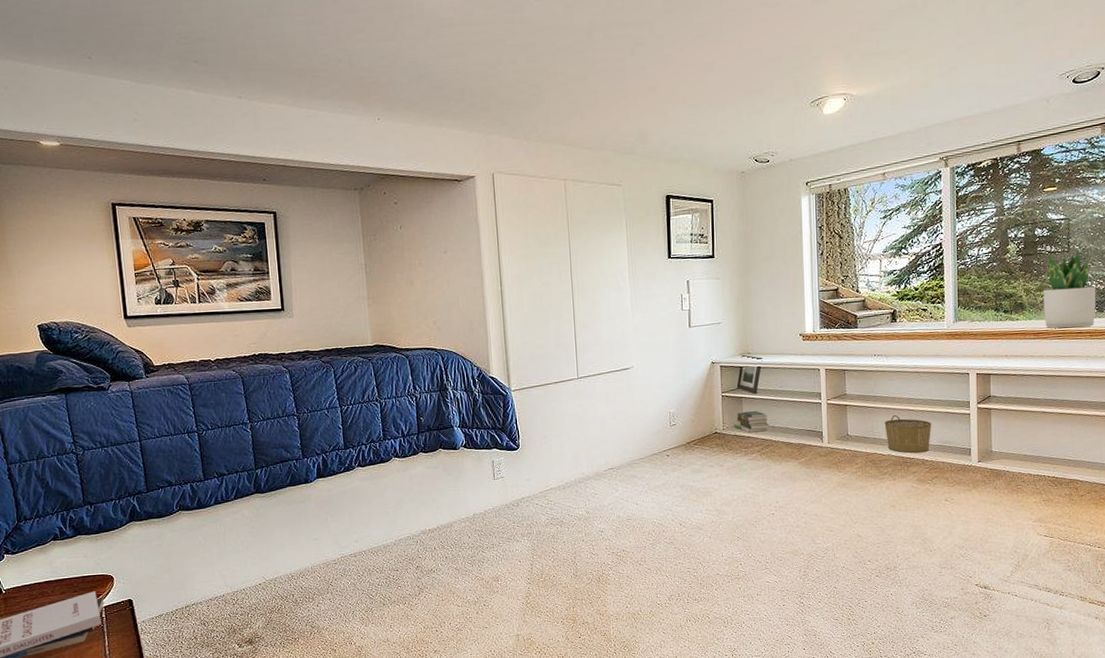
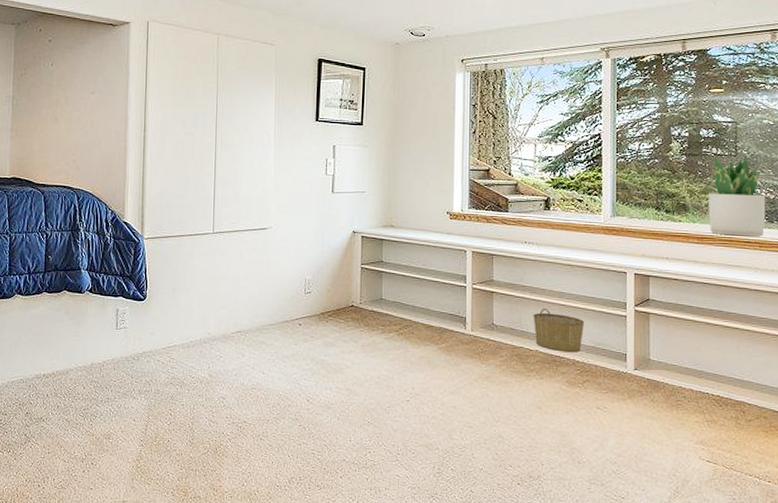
books: present [735,411,770,433] -> none [373,287,410,311]
picture frame: present [736,354,763,394] -> none [377,227,406,269]

